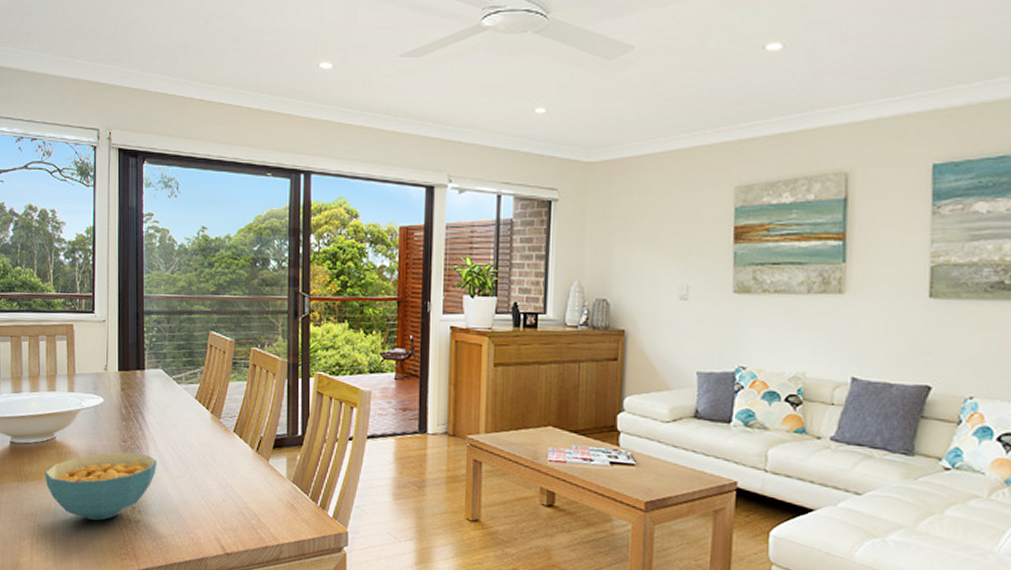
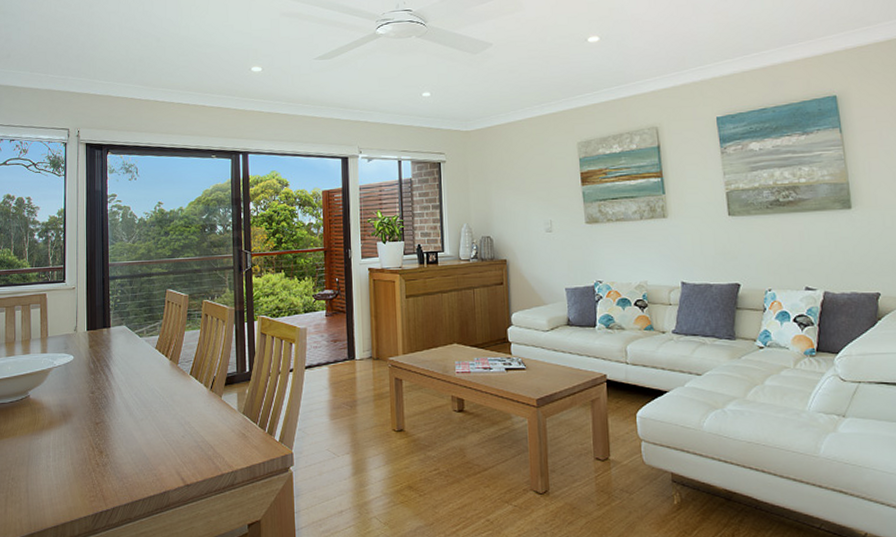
cereal bowl: present [45,452,157,521] -> none [19,403,123,468]

